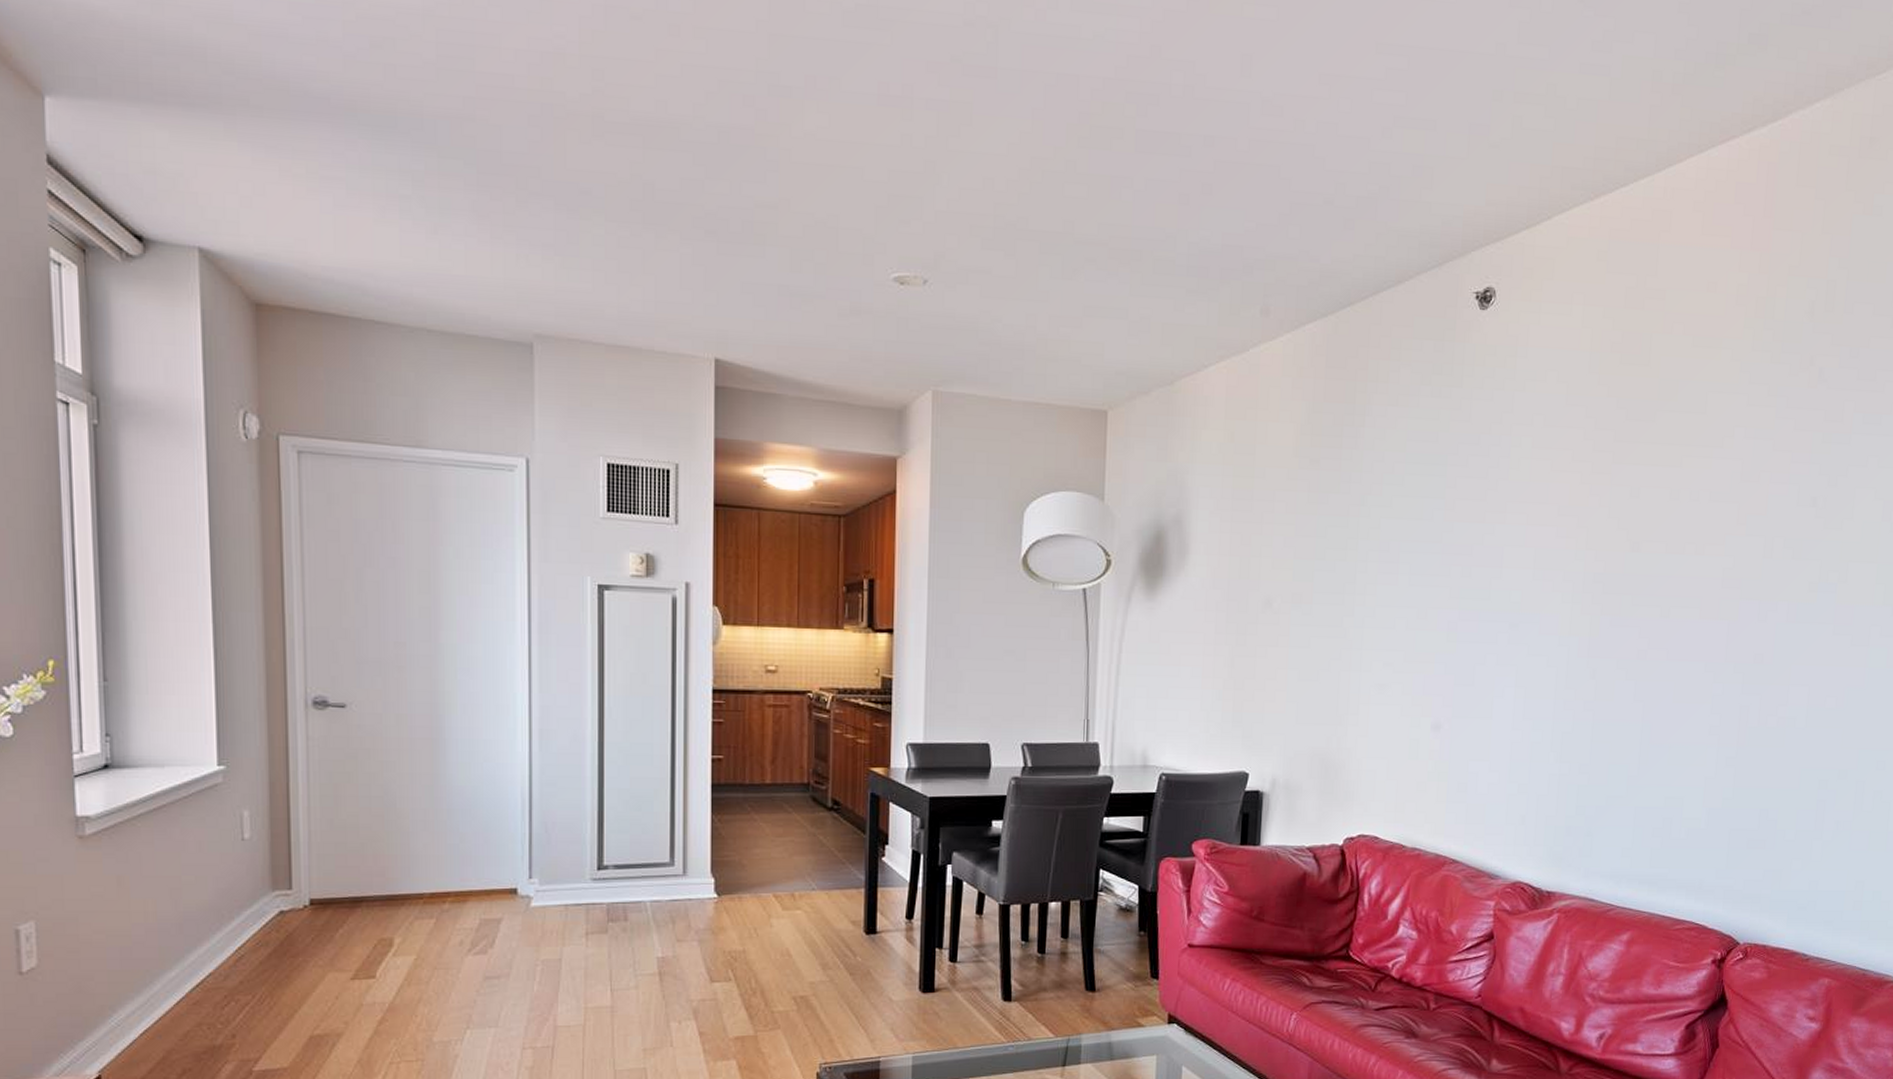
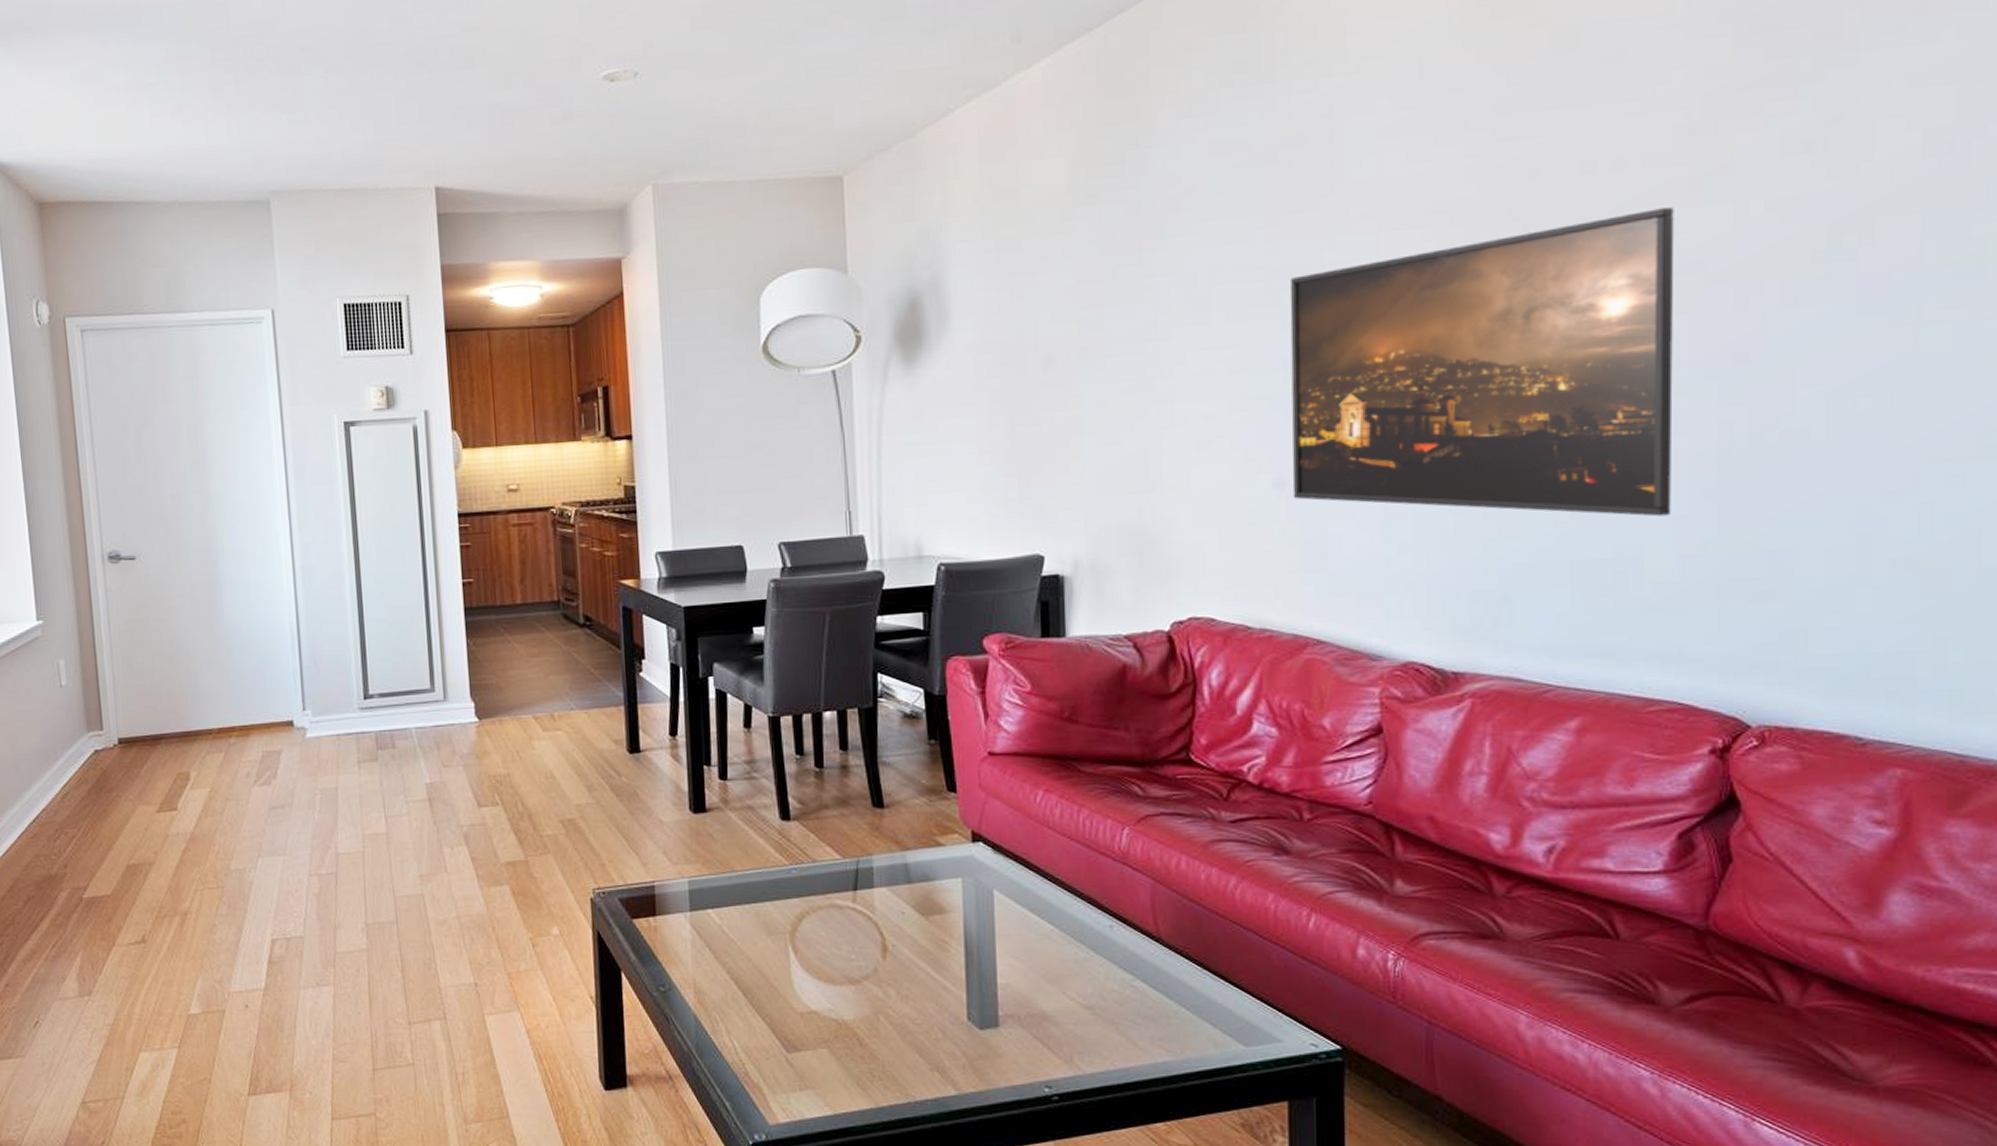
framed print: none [1445,534,1727,777] -> present [1289,207,1675,517]

